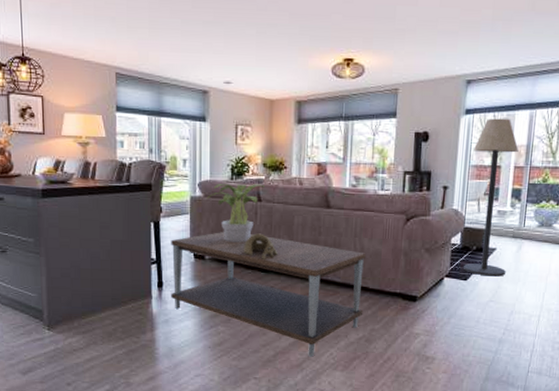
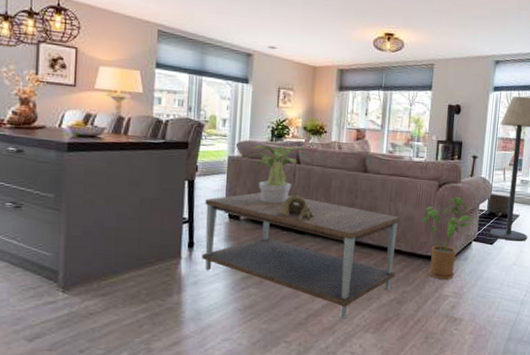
house plant: none [390,231,446,318] -> present [423,197,474,280]

